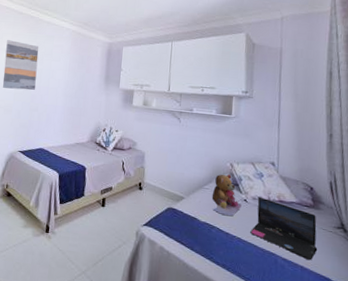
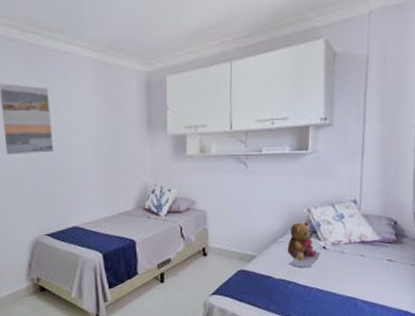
laptop: present [250,197,318,260] -> none [329,241,399,297]

